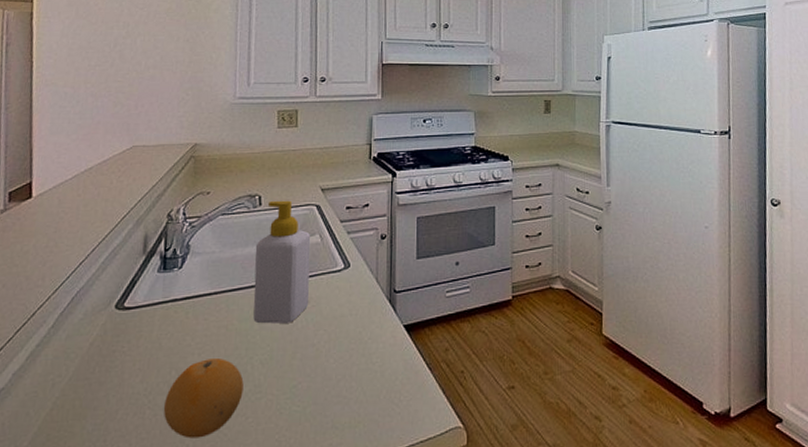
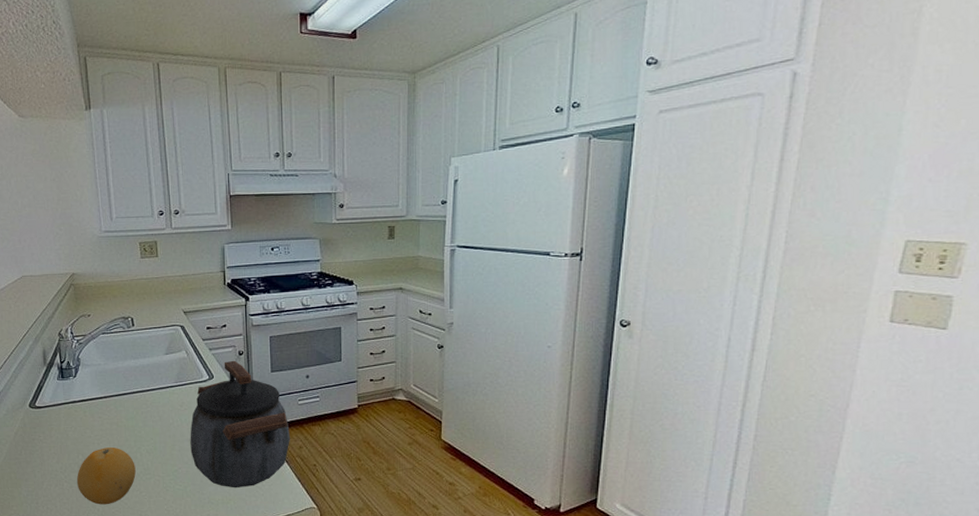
soap bottle: present [253,200,311,324] -> none [133,321,182,422]
kettle: none [315,245,435,407] -> present [190,360,290,488]

